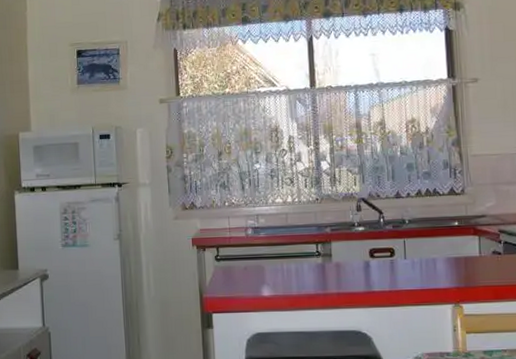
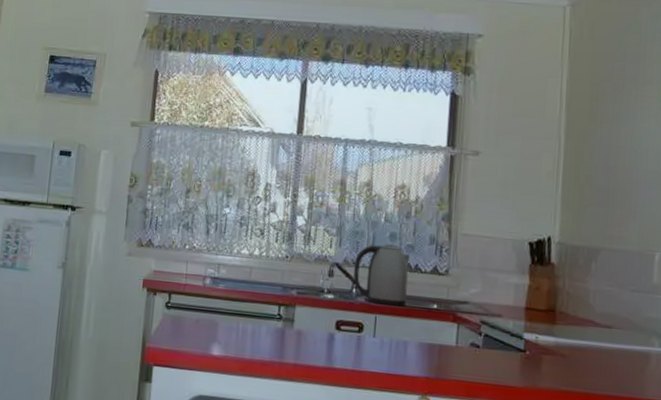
kettle: none [378,174,430,230] -> present [353,244,411,307]

